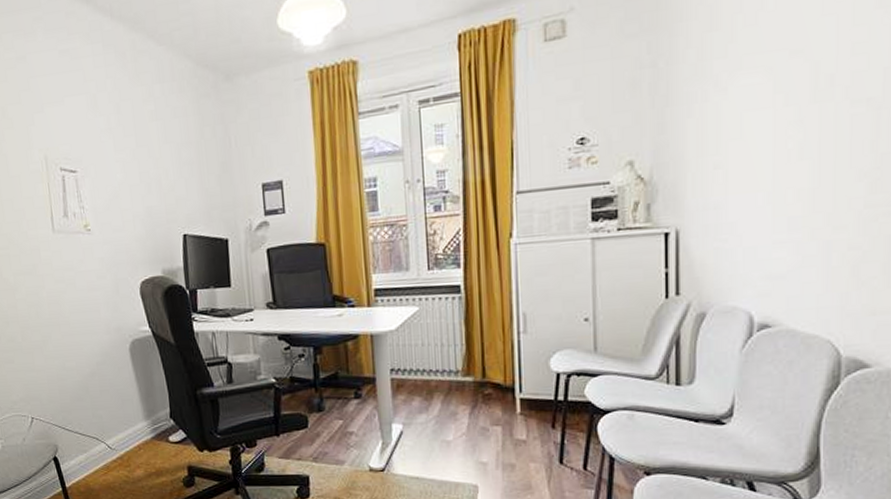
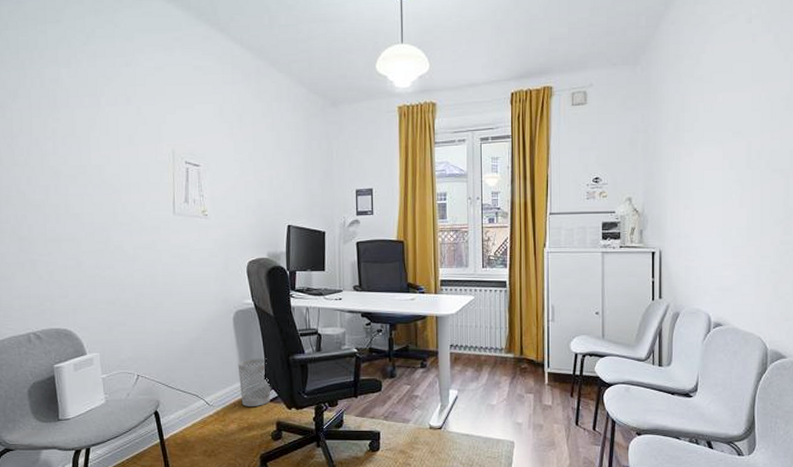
wastebasket: none [138,394,179,450] -> present [237,358,271,407]

